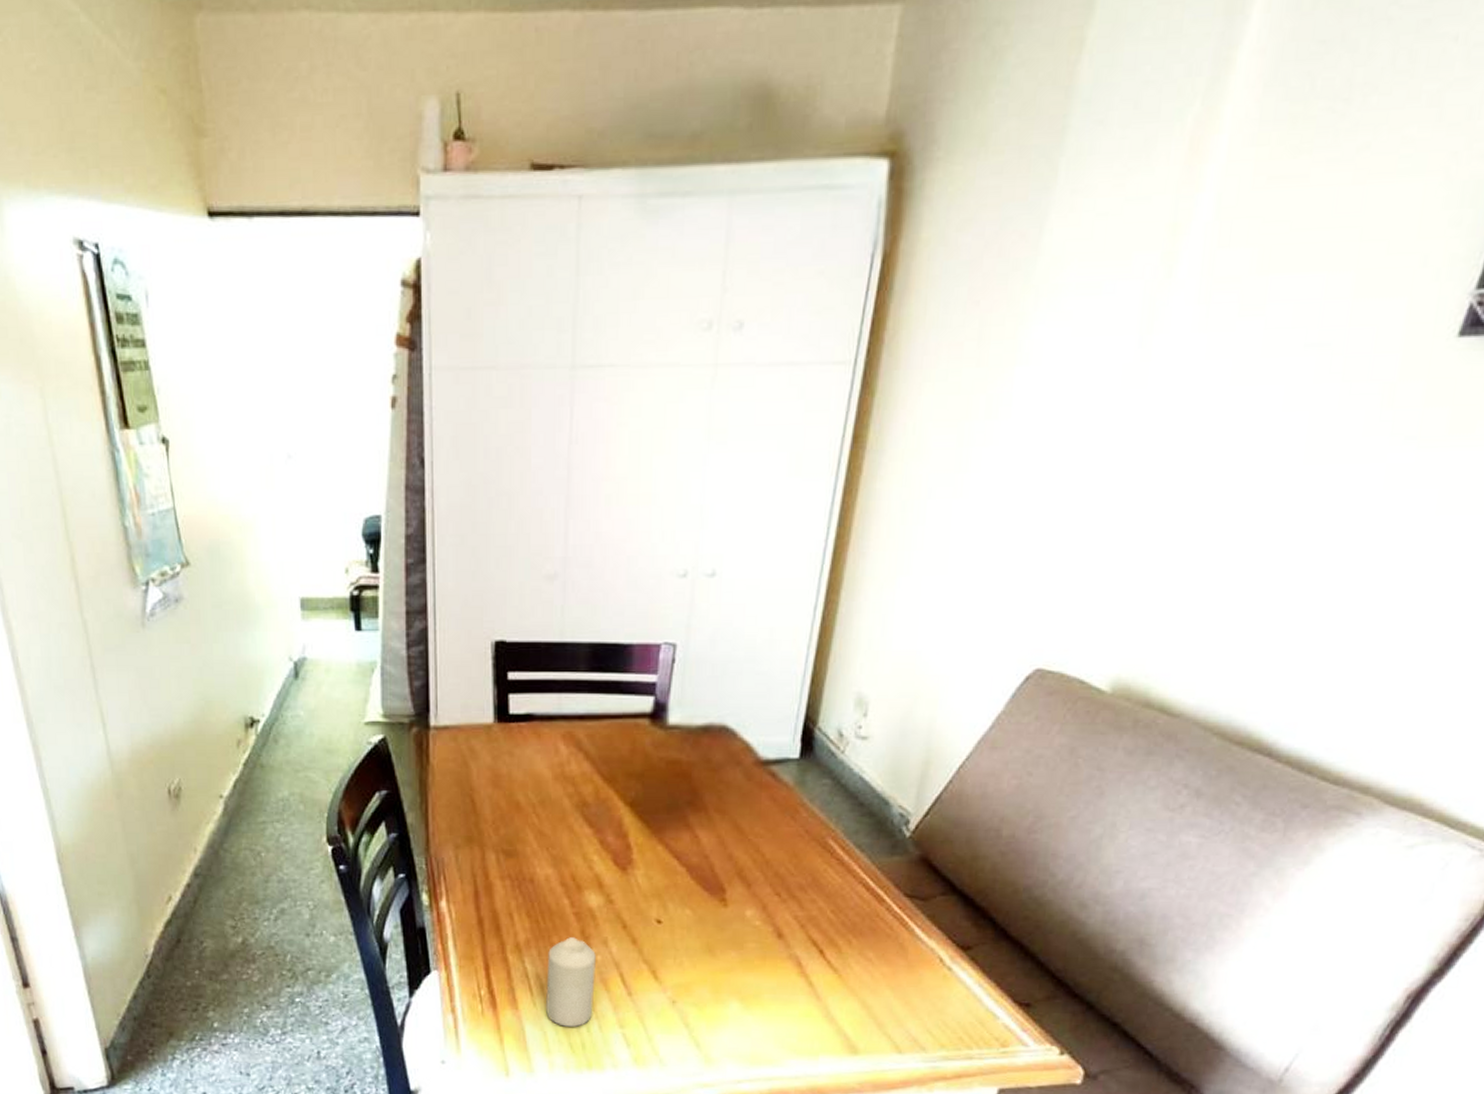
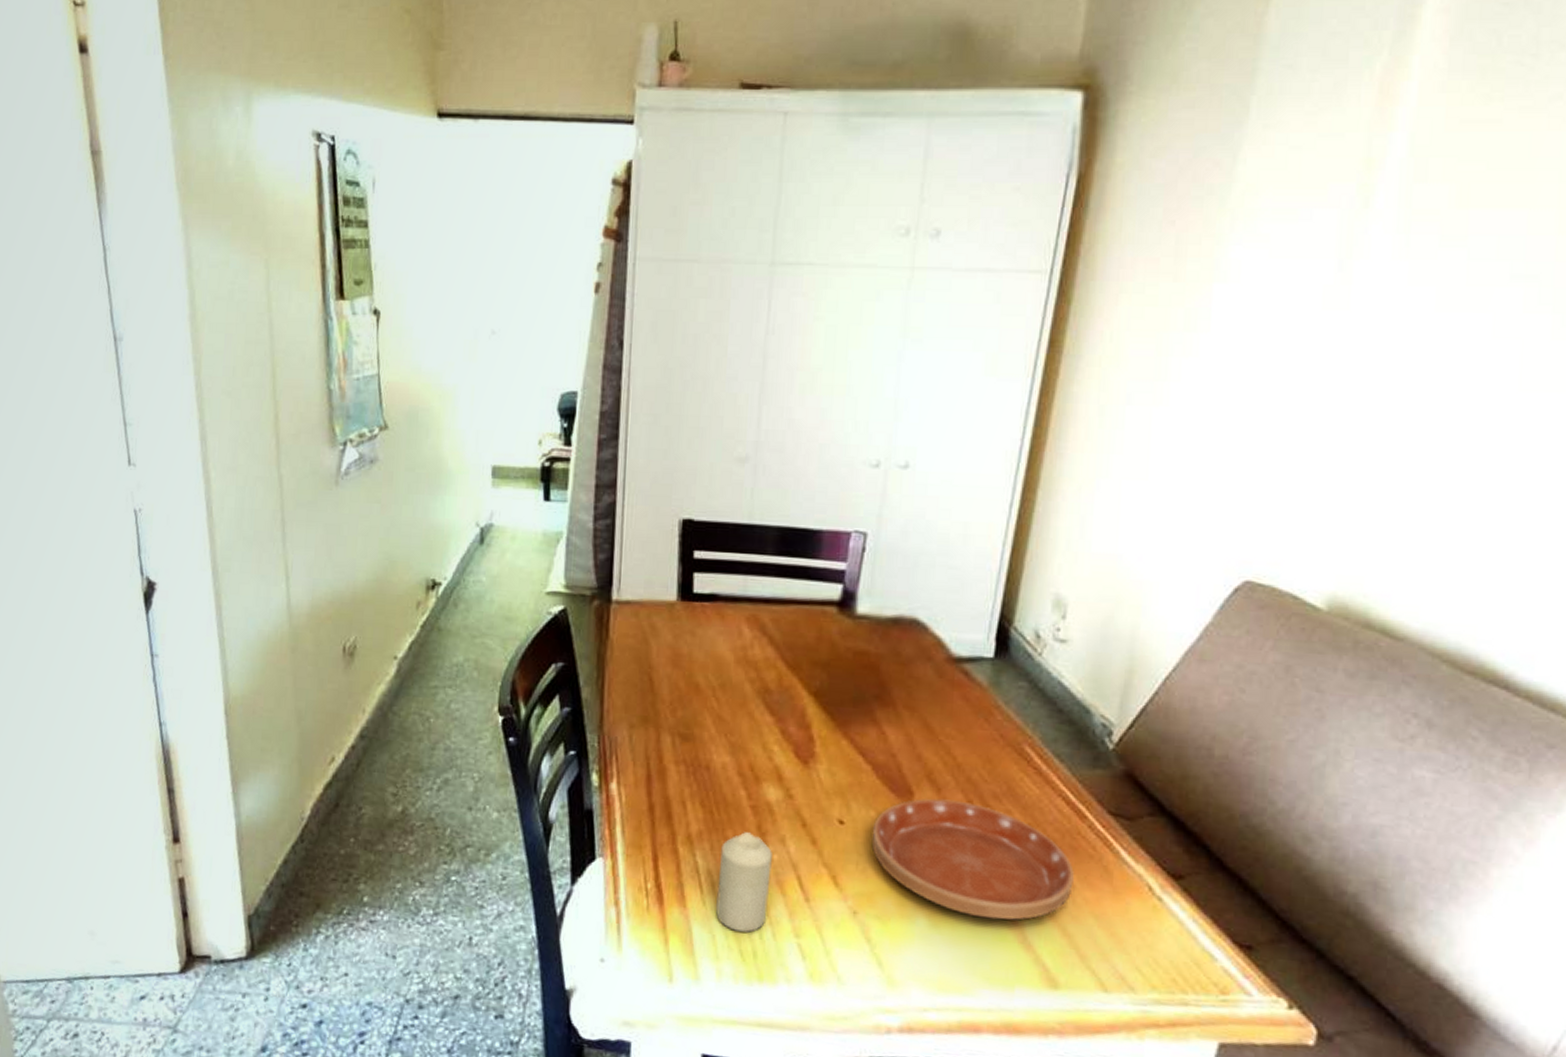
saucer: none [687,894,873,998] -> present [871,798,1074,920]

